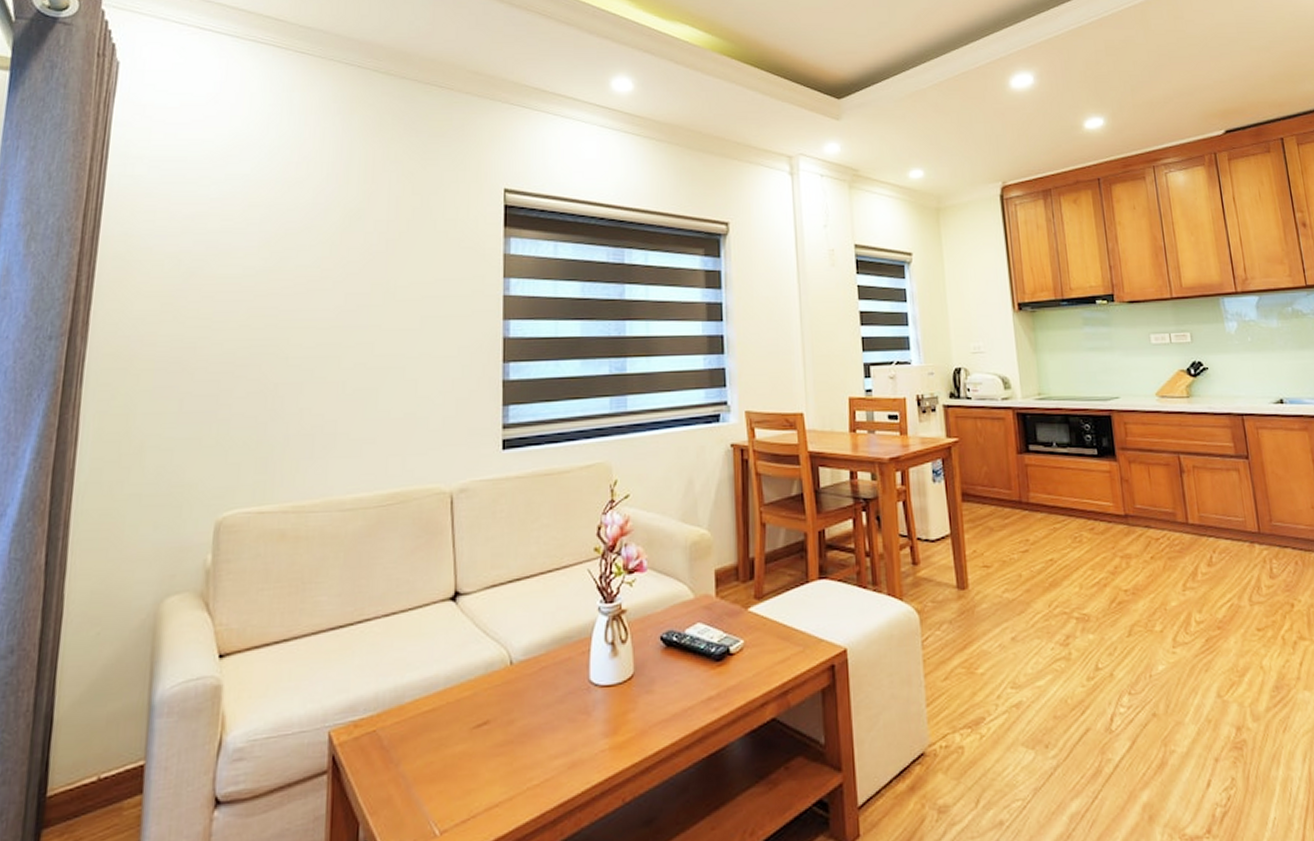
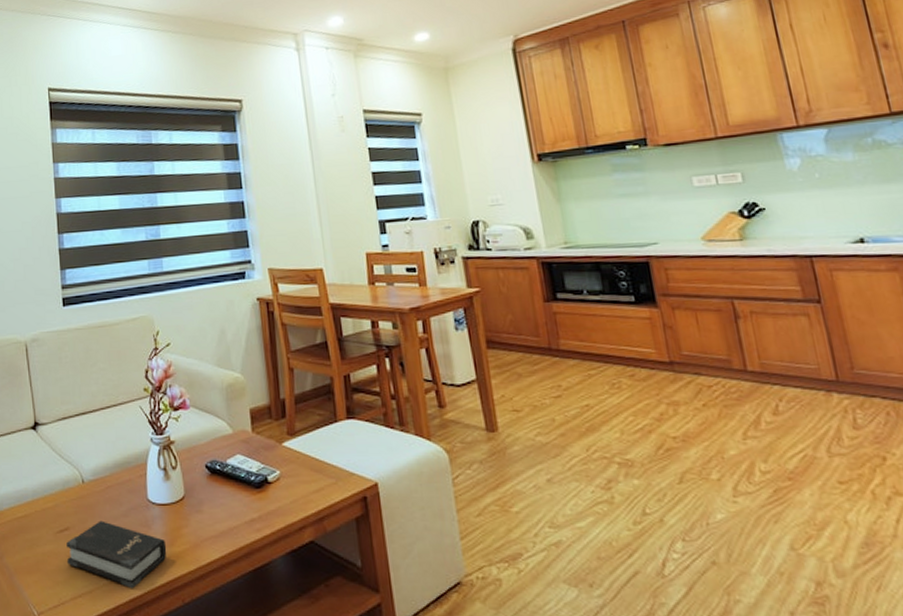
hardback book: none [484,709,608,791] -> present [66,520,167,589]

